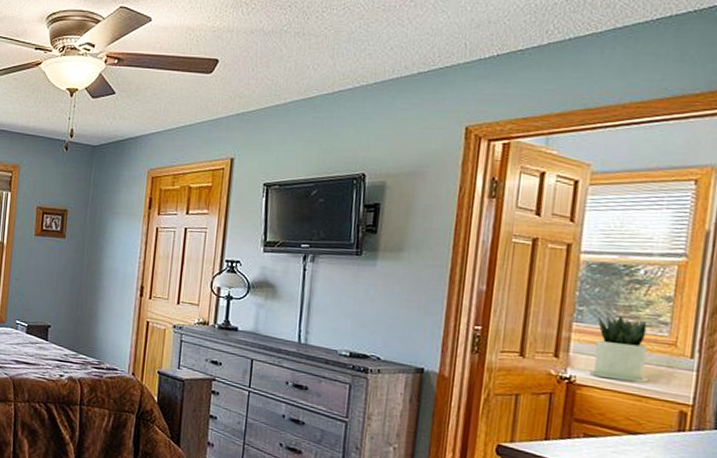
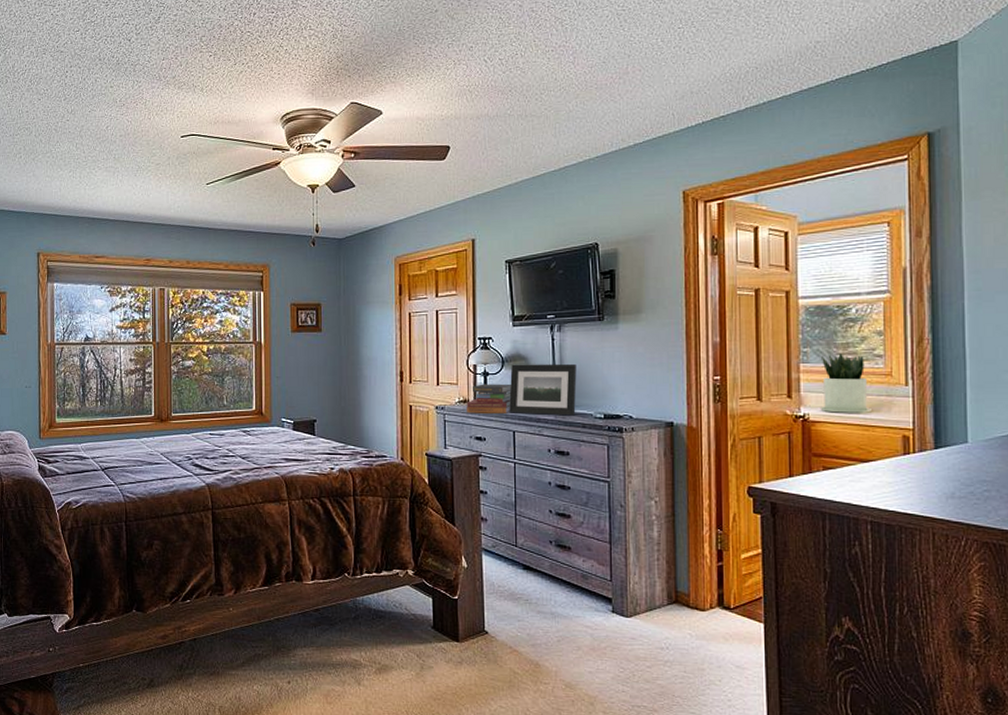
books: none [205,307,255,341] -> present [466,384,512,415]
picture frame: none [249,290,327,351] -> present [509,363,577,416]

